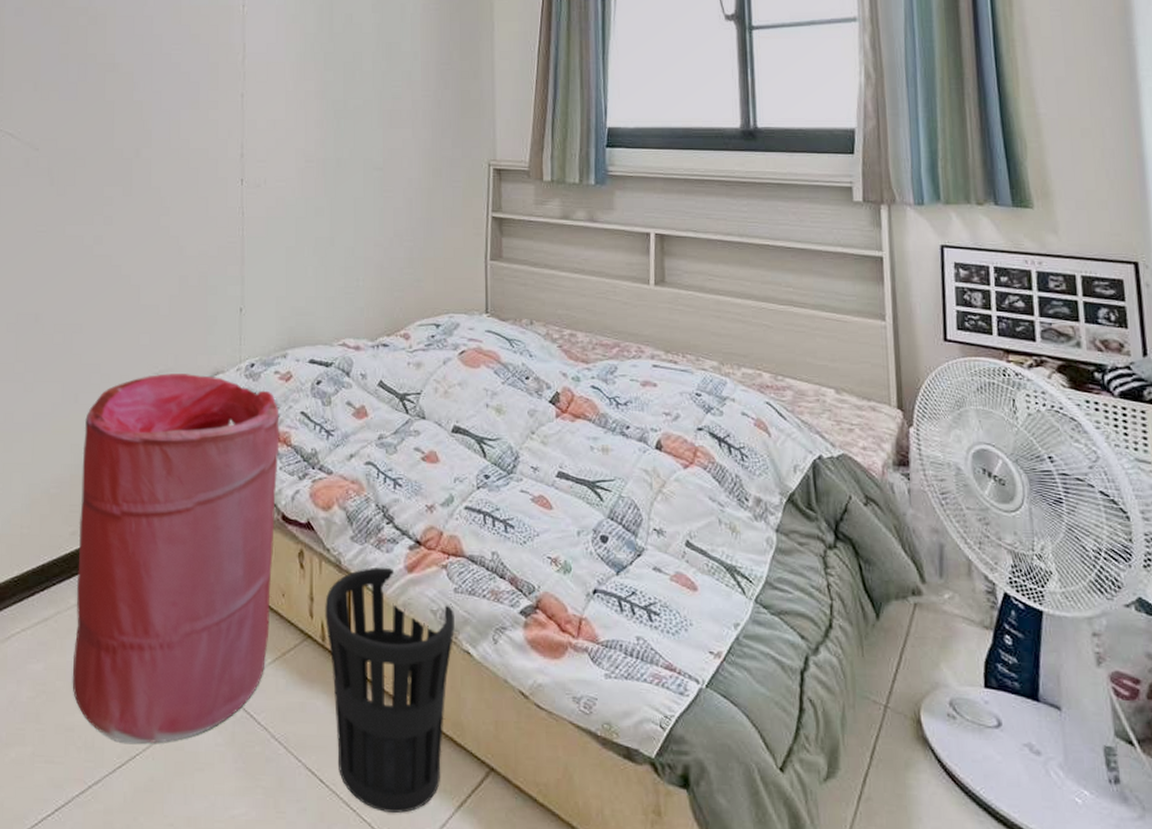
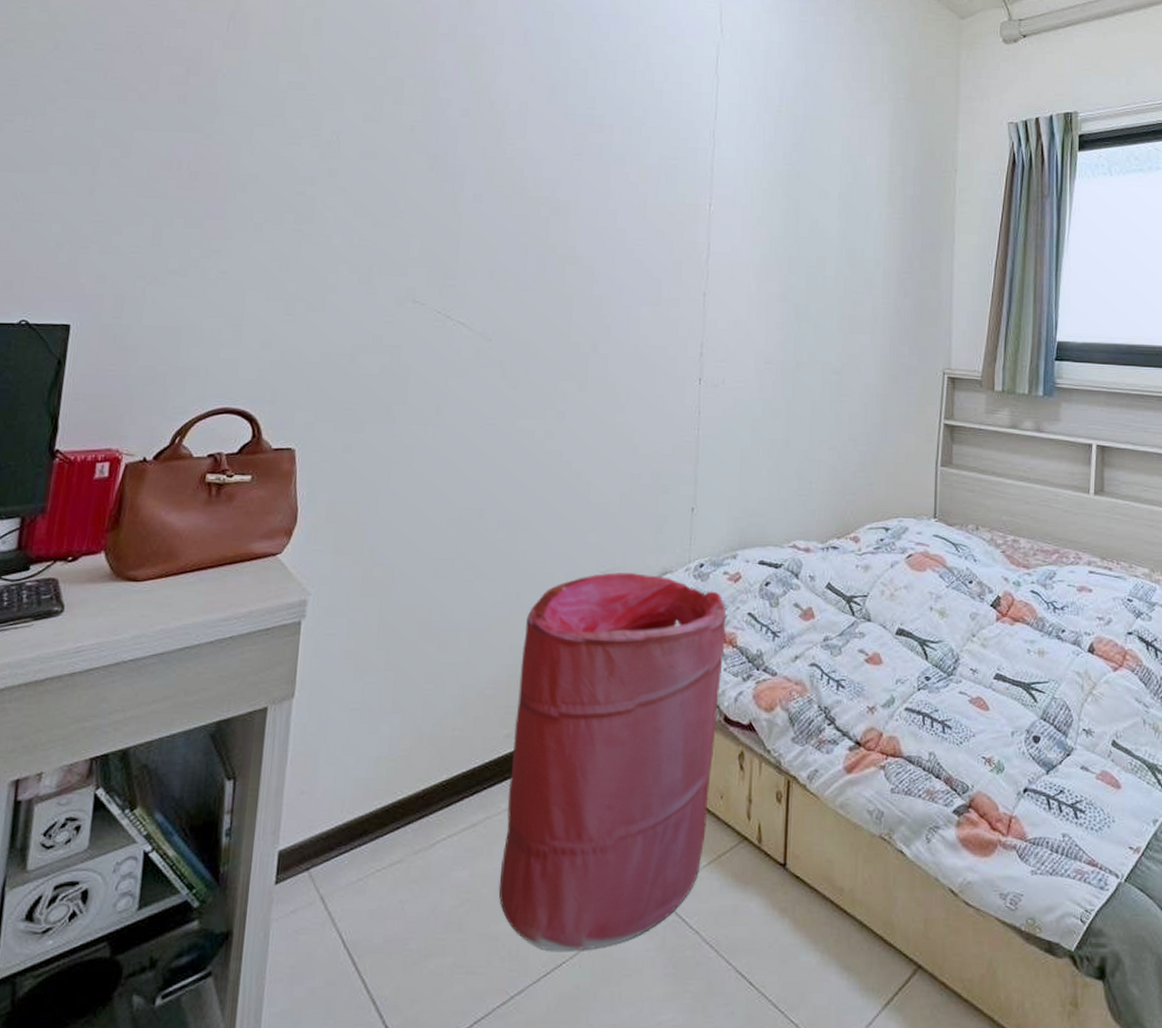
wastebasket: present [324,567,455,813] -> none [761,768,890,1013]

